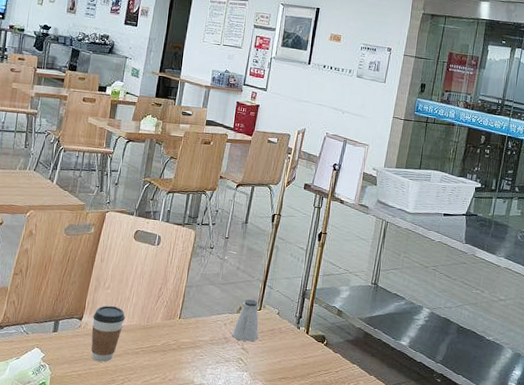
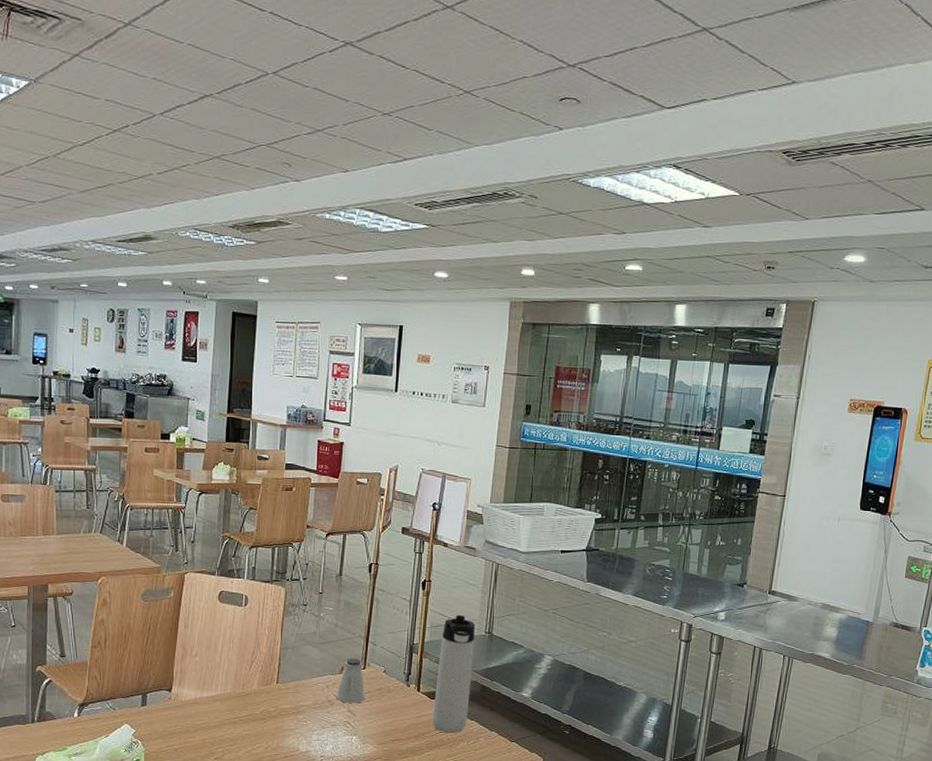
coffee cup: present [91,305,126,362] -> none [183,674,219,735]
thermos bottle: none [317,265,364,375] -> present [432,614,476,734]

